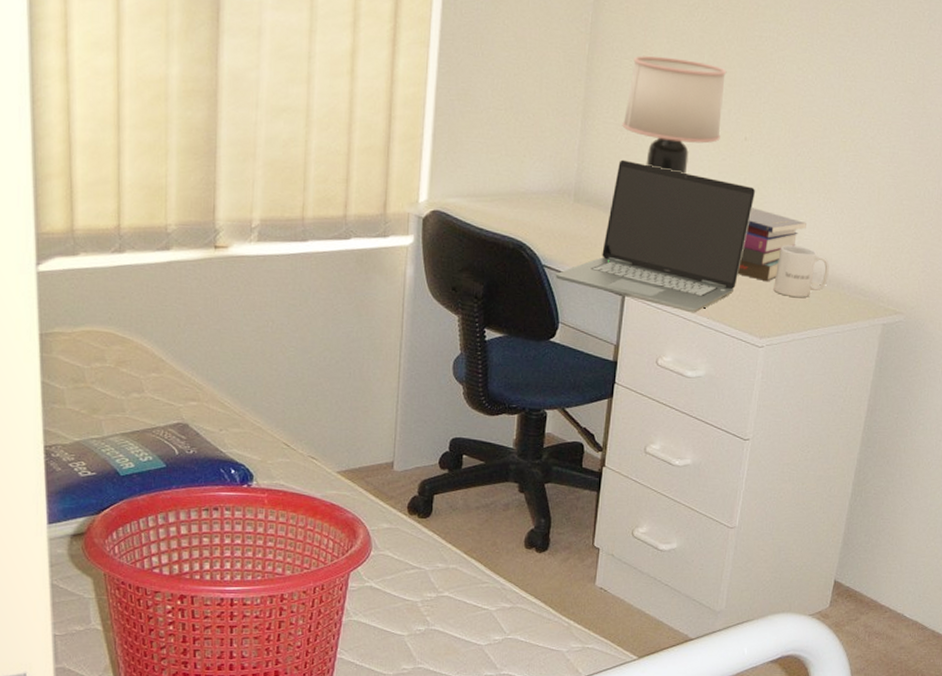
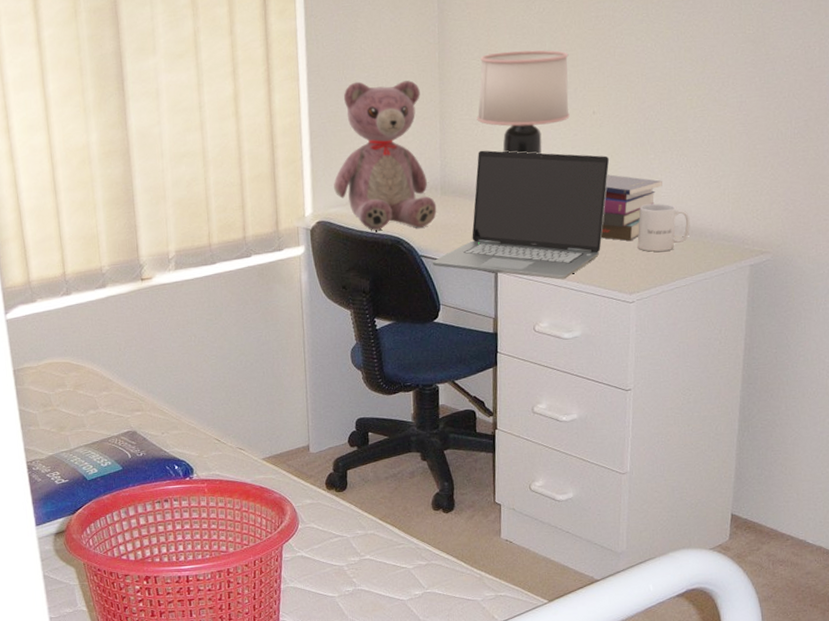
teddy bear: none [455,60,568,235] -> present [334,80,437,230]

